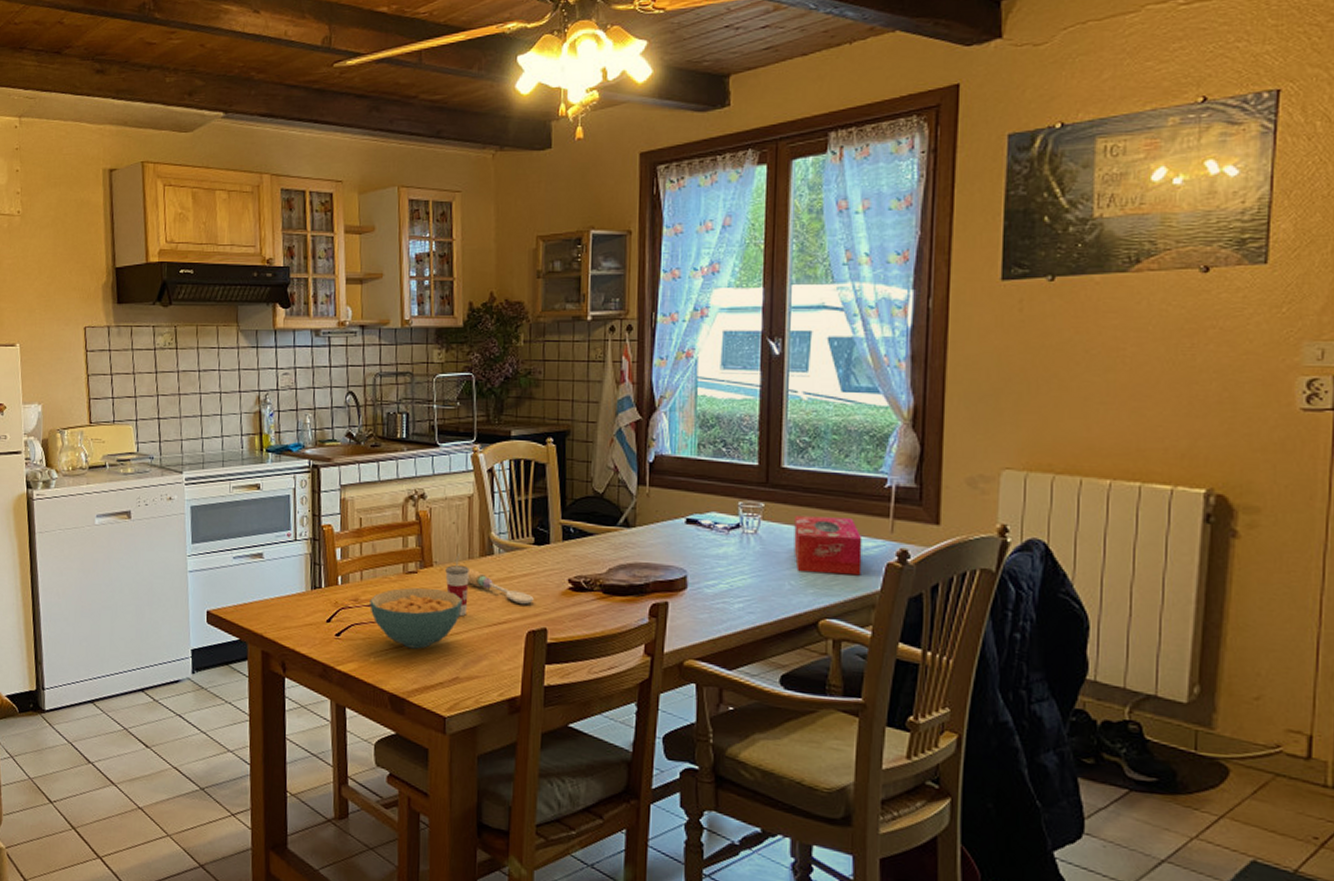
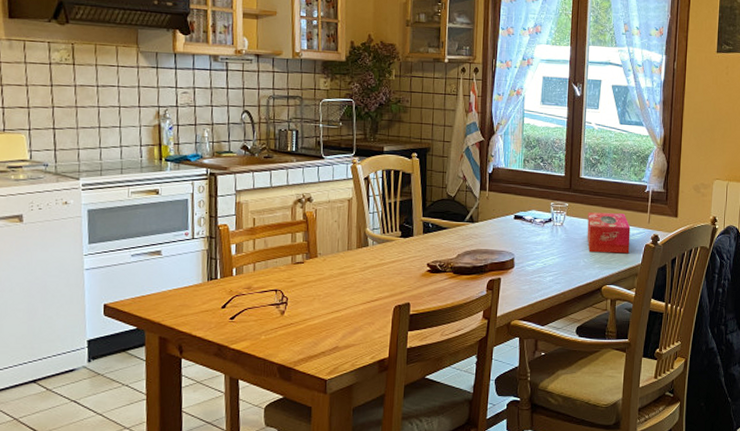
cereal bowl: present [370,588,462,649] -> none [261,276,342,326]
cup: present [445,552,469,617] -> none [328,245,348,297]
spoon: present [467,568,534,605] -> none [346,258,400,285]

